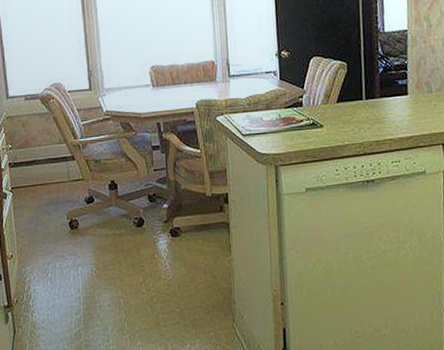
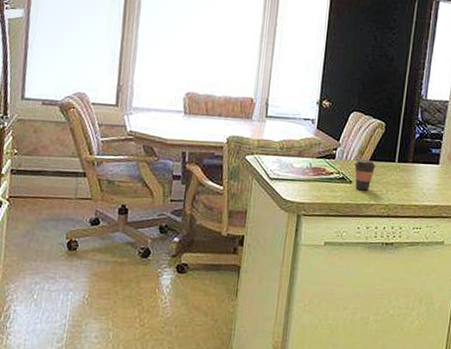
coffee cup: none [322,102,344,133] -> present [354,159,376,191]

